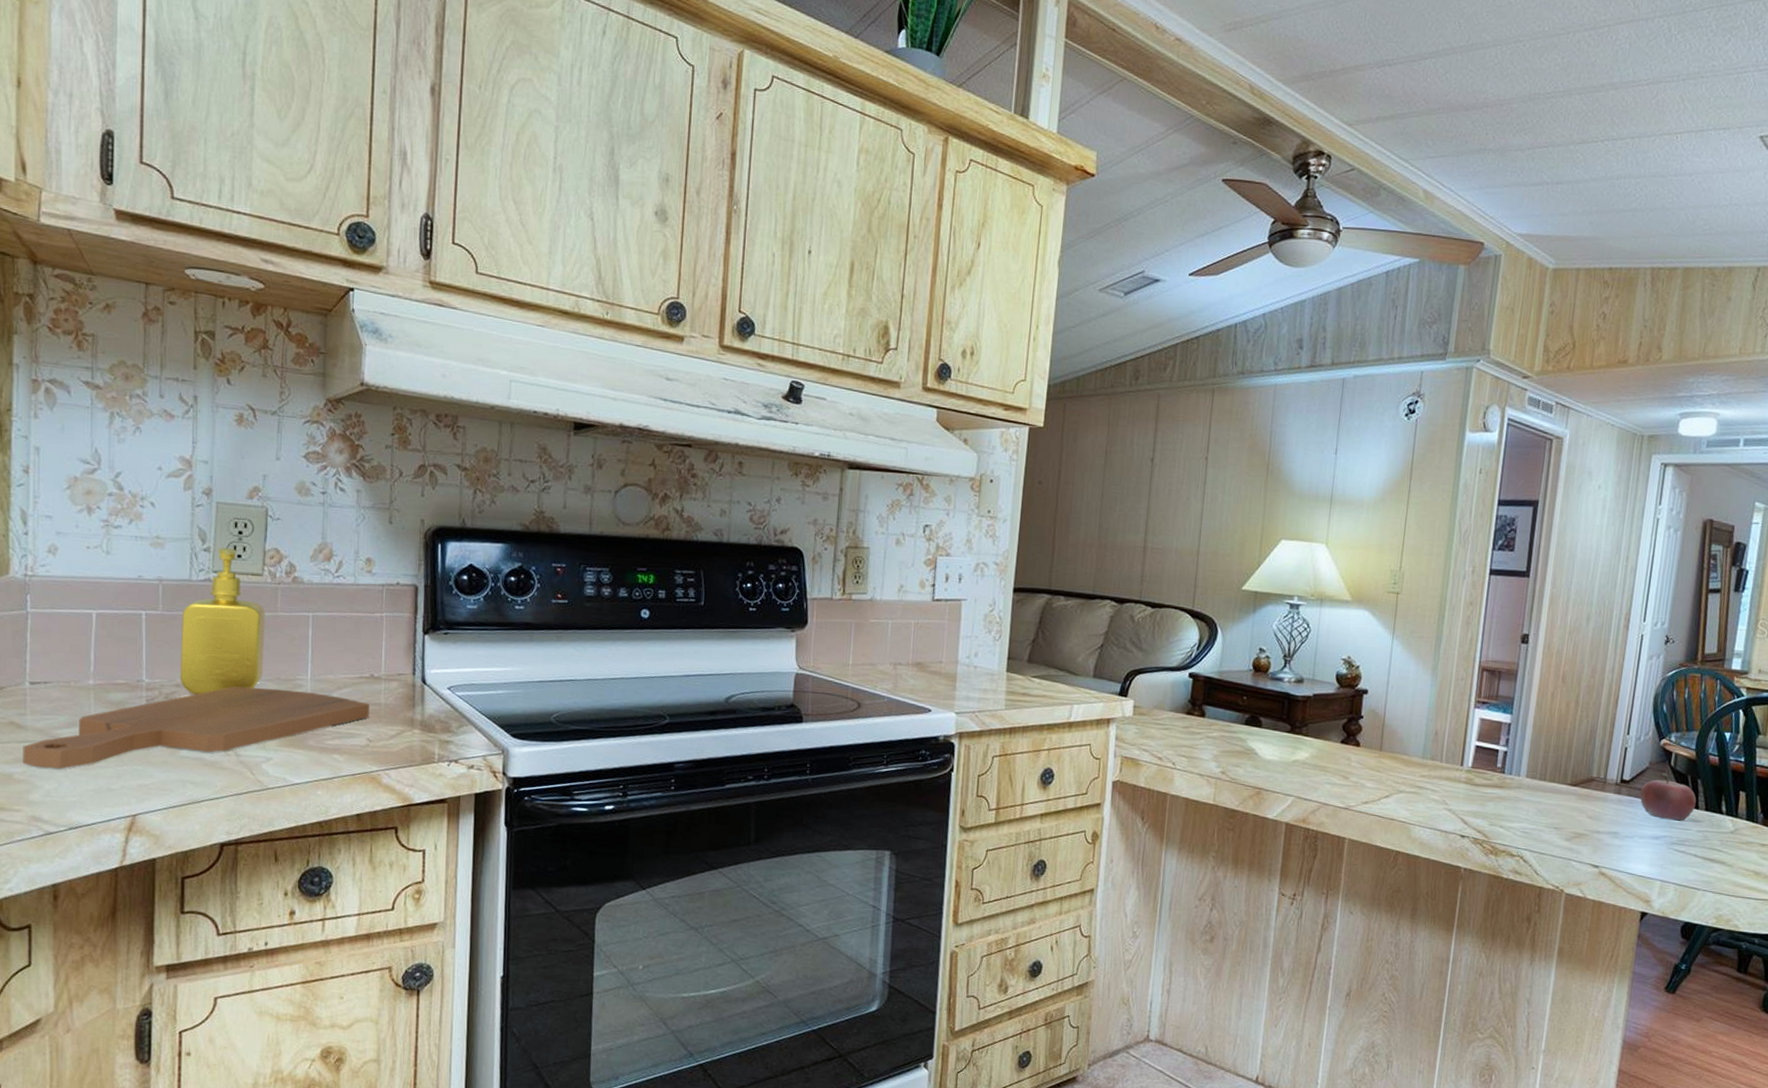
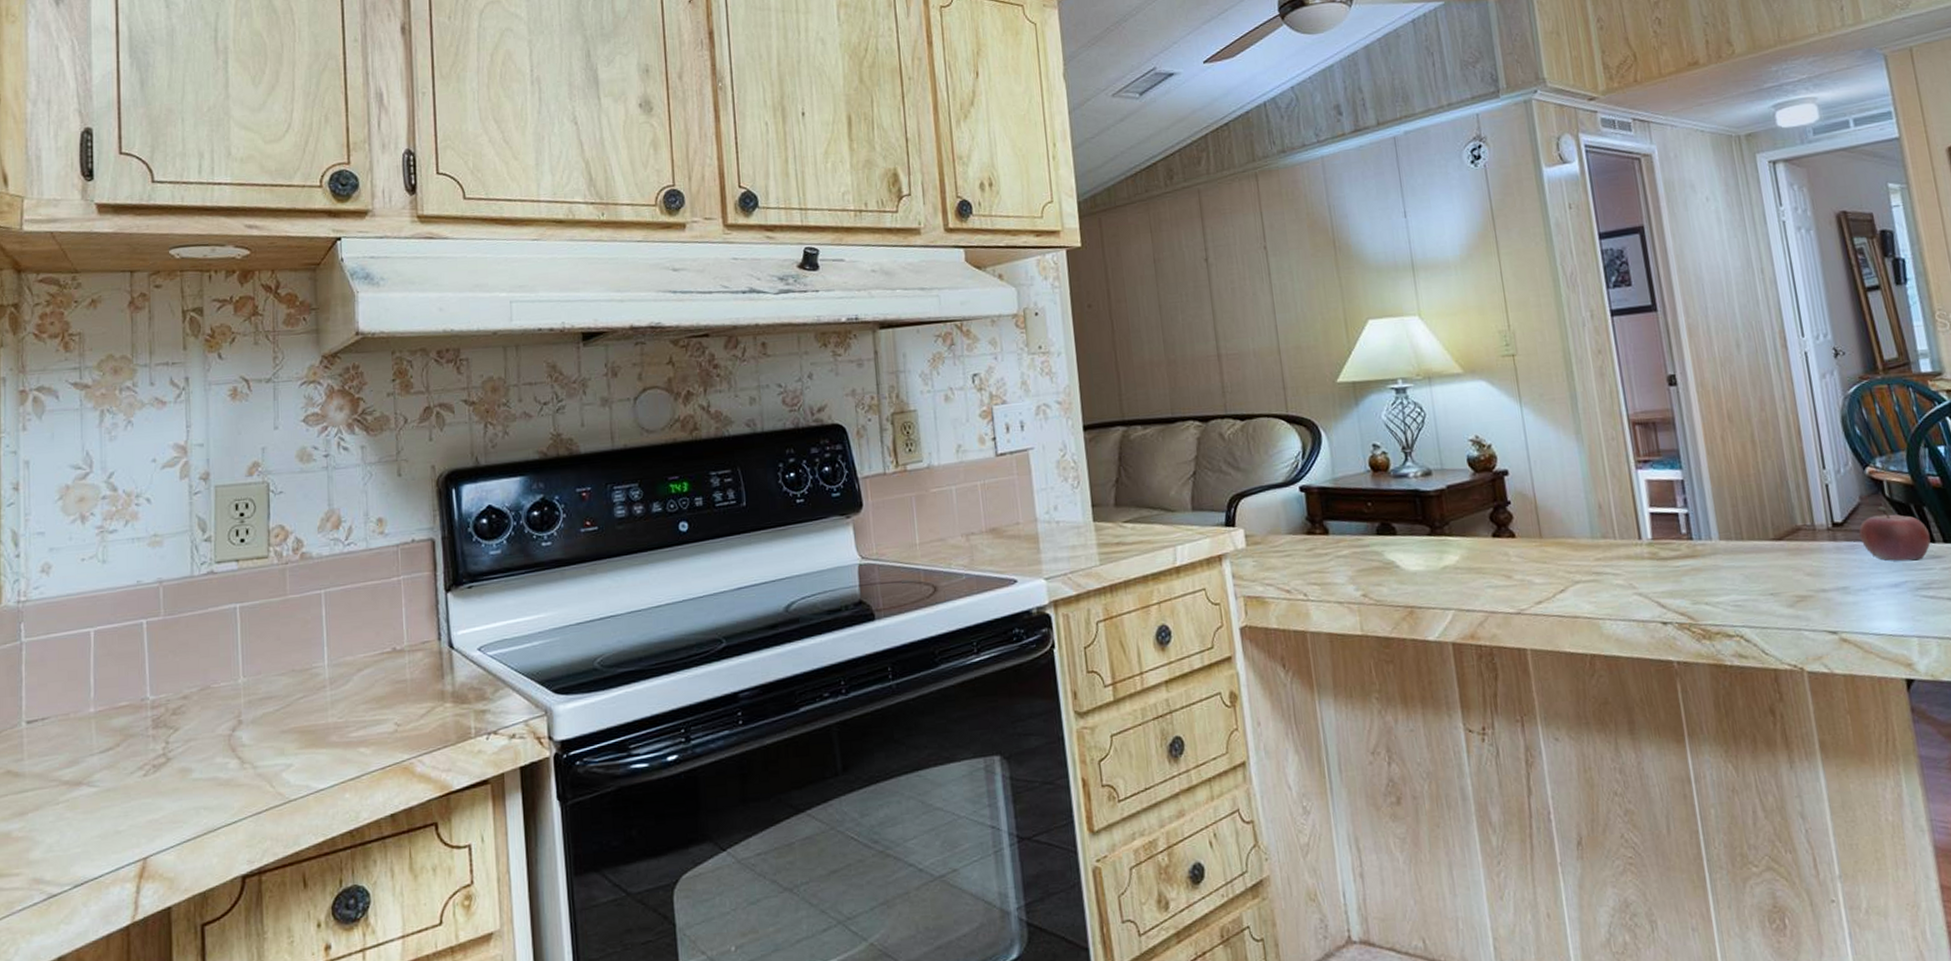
cutting board: present [22,686,370,769] -> none [21,679,395,820]
soap dispenser: present [179,547,266,695] -> none [185,533,276,705]

